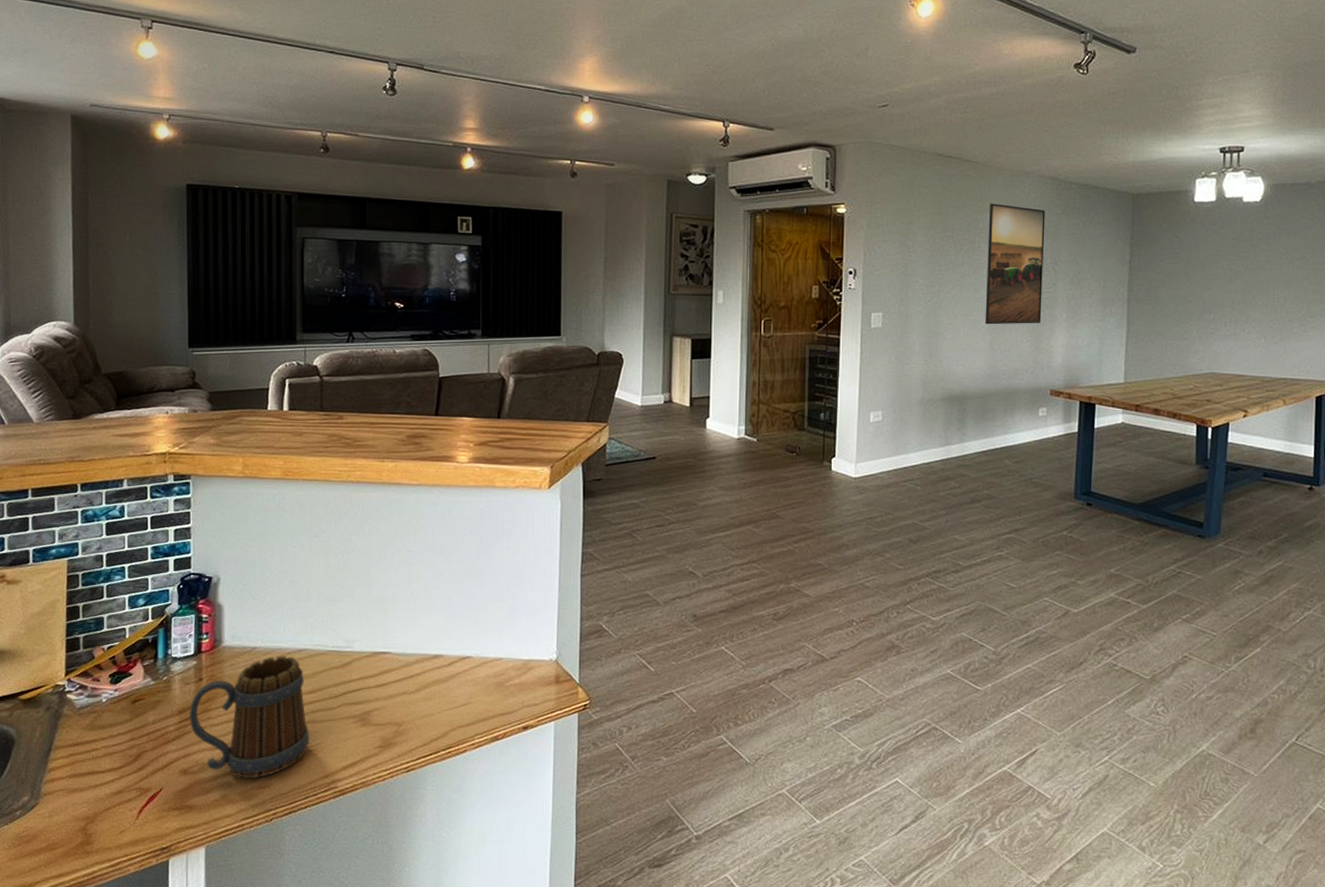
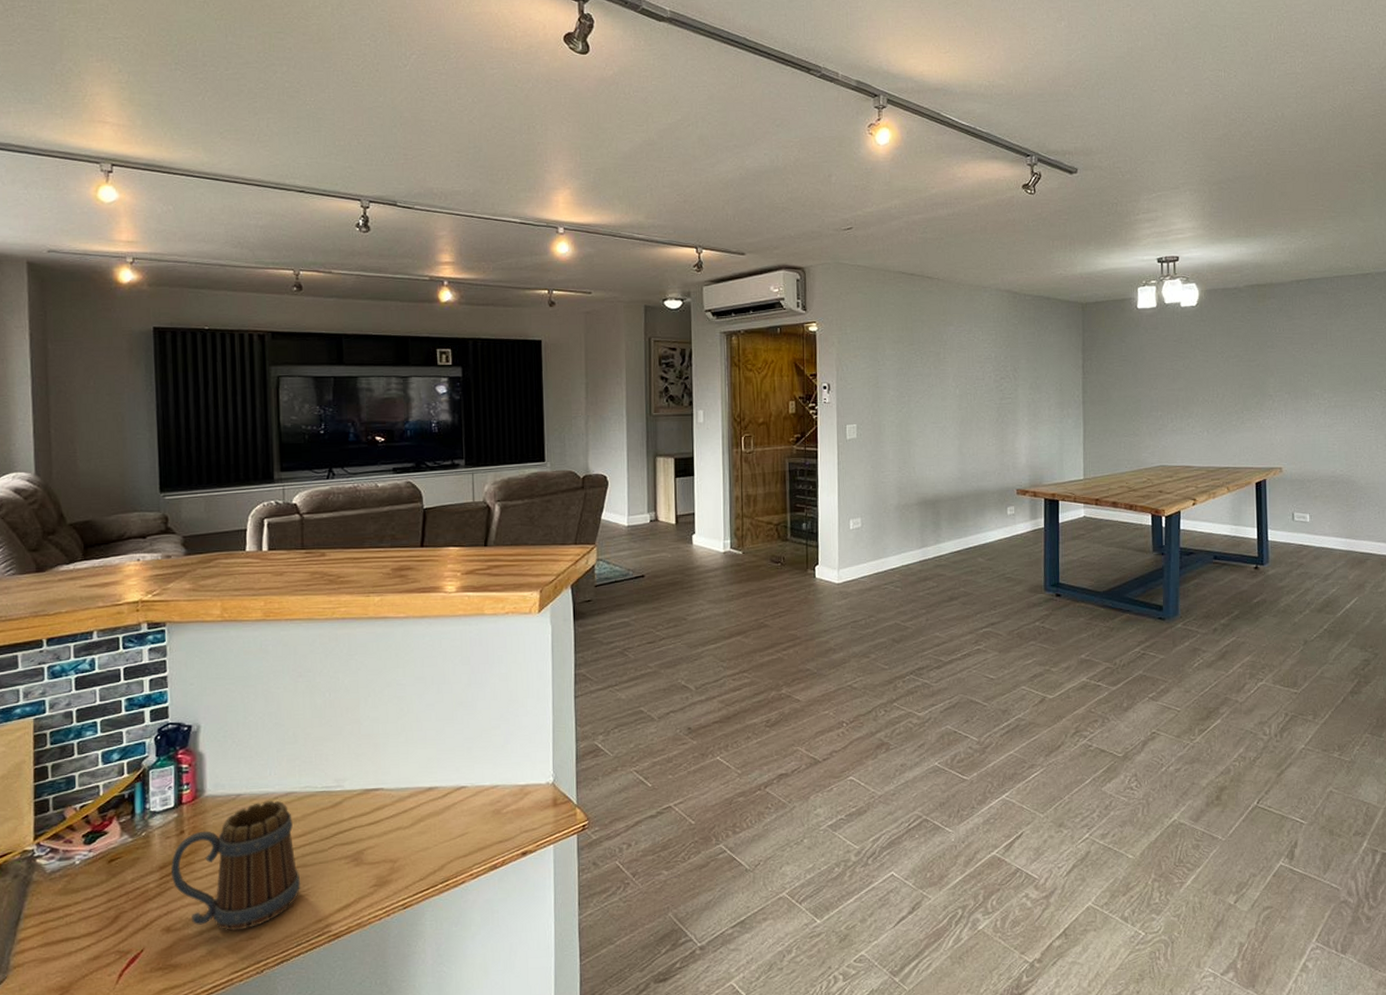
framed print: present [985,203,1046,325] -> none [951,316,1005,431]

